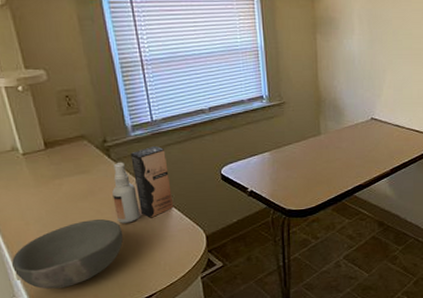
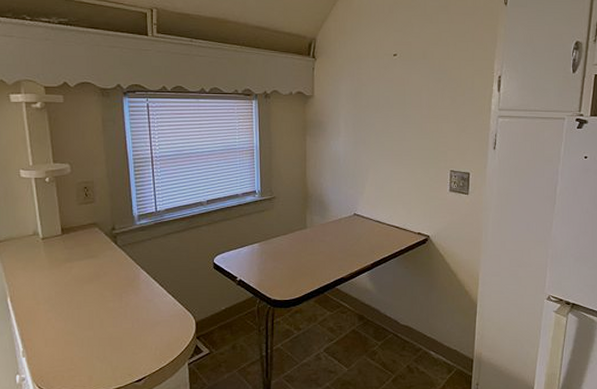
bowl: present [11,219,124,289] -> none [19,302,121,368]
spray bottle: present [112,145,174,223] -> none [115,234,169,307]

